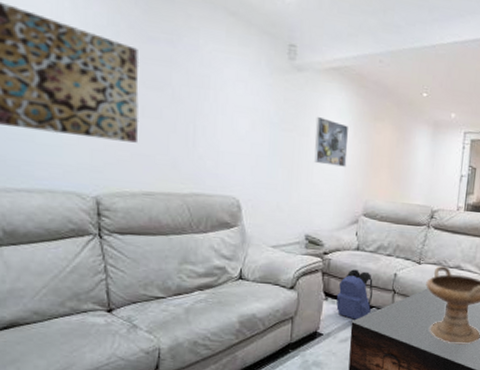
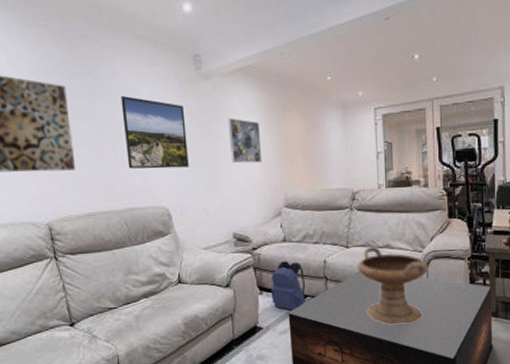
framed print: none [199,72,271,160] -> present [120,96,189,169]

